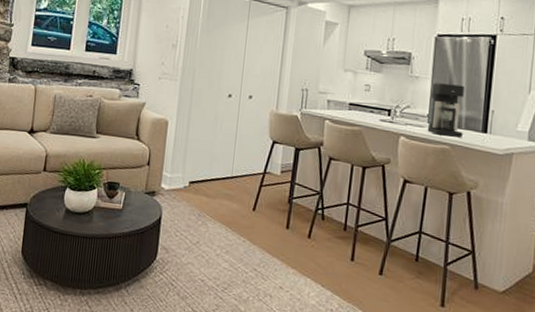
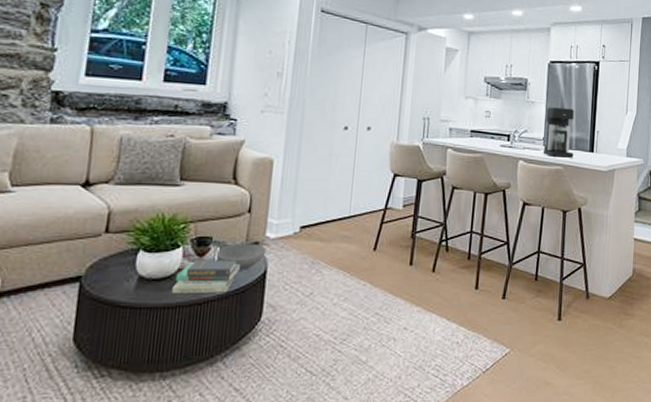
books: none [89,200,141,232] -> present [172,259,240,295]
bowl: none [123,190,162,214] -> present [217,243,267,270]

